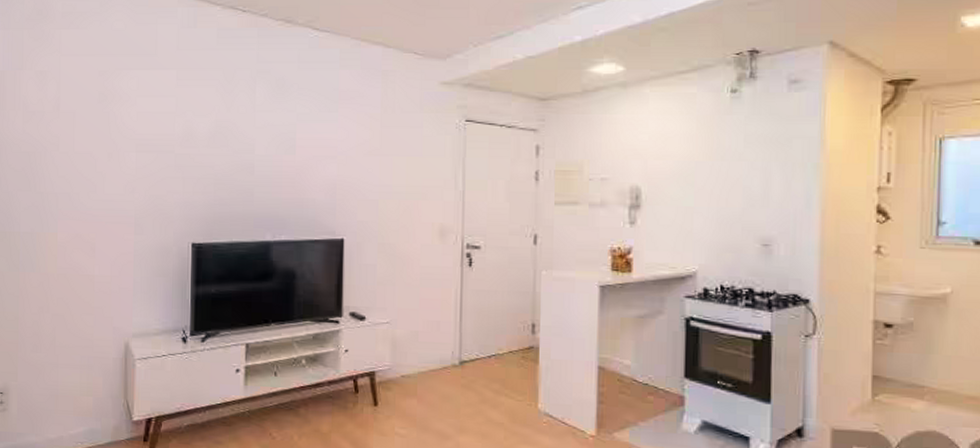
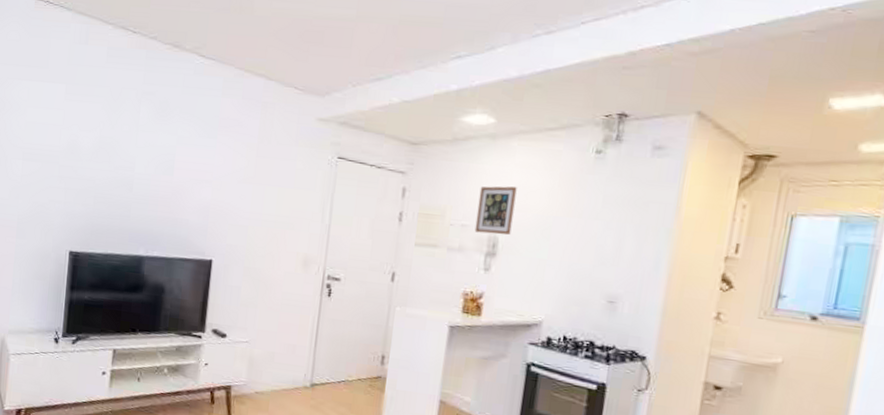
picture frame: none [615,135,654,186] -> present [474,186,517,235]

